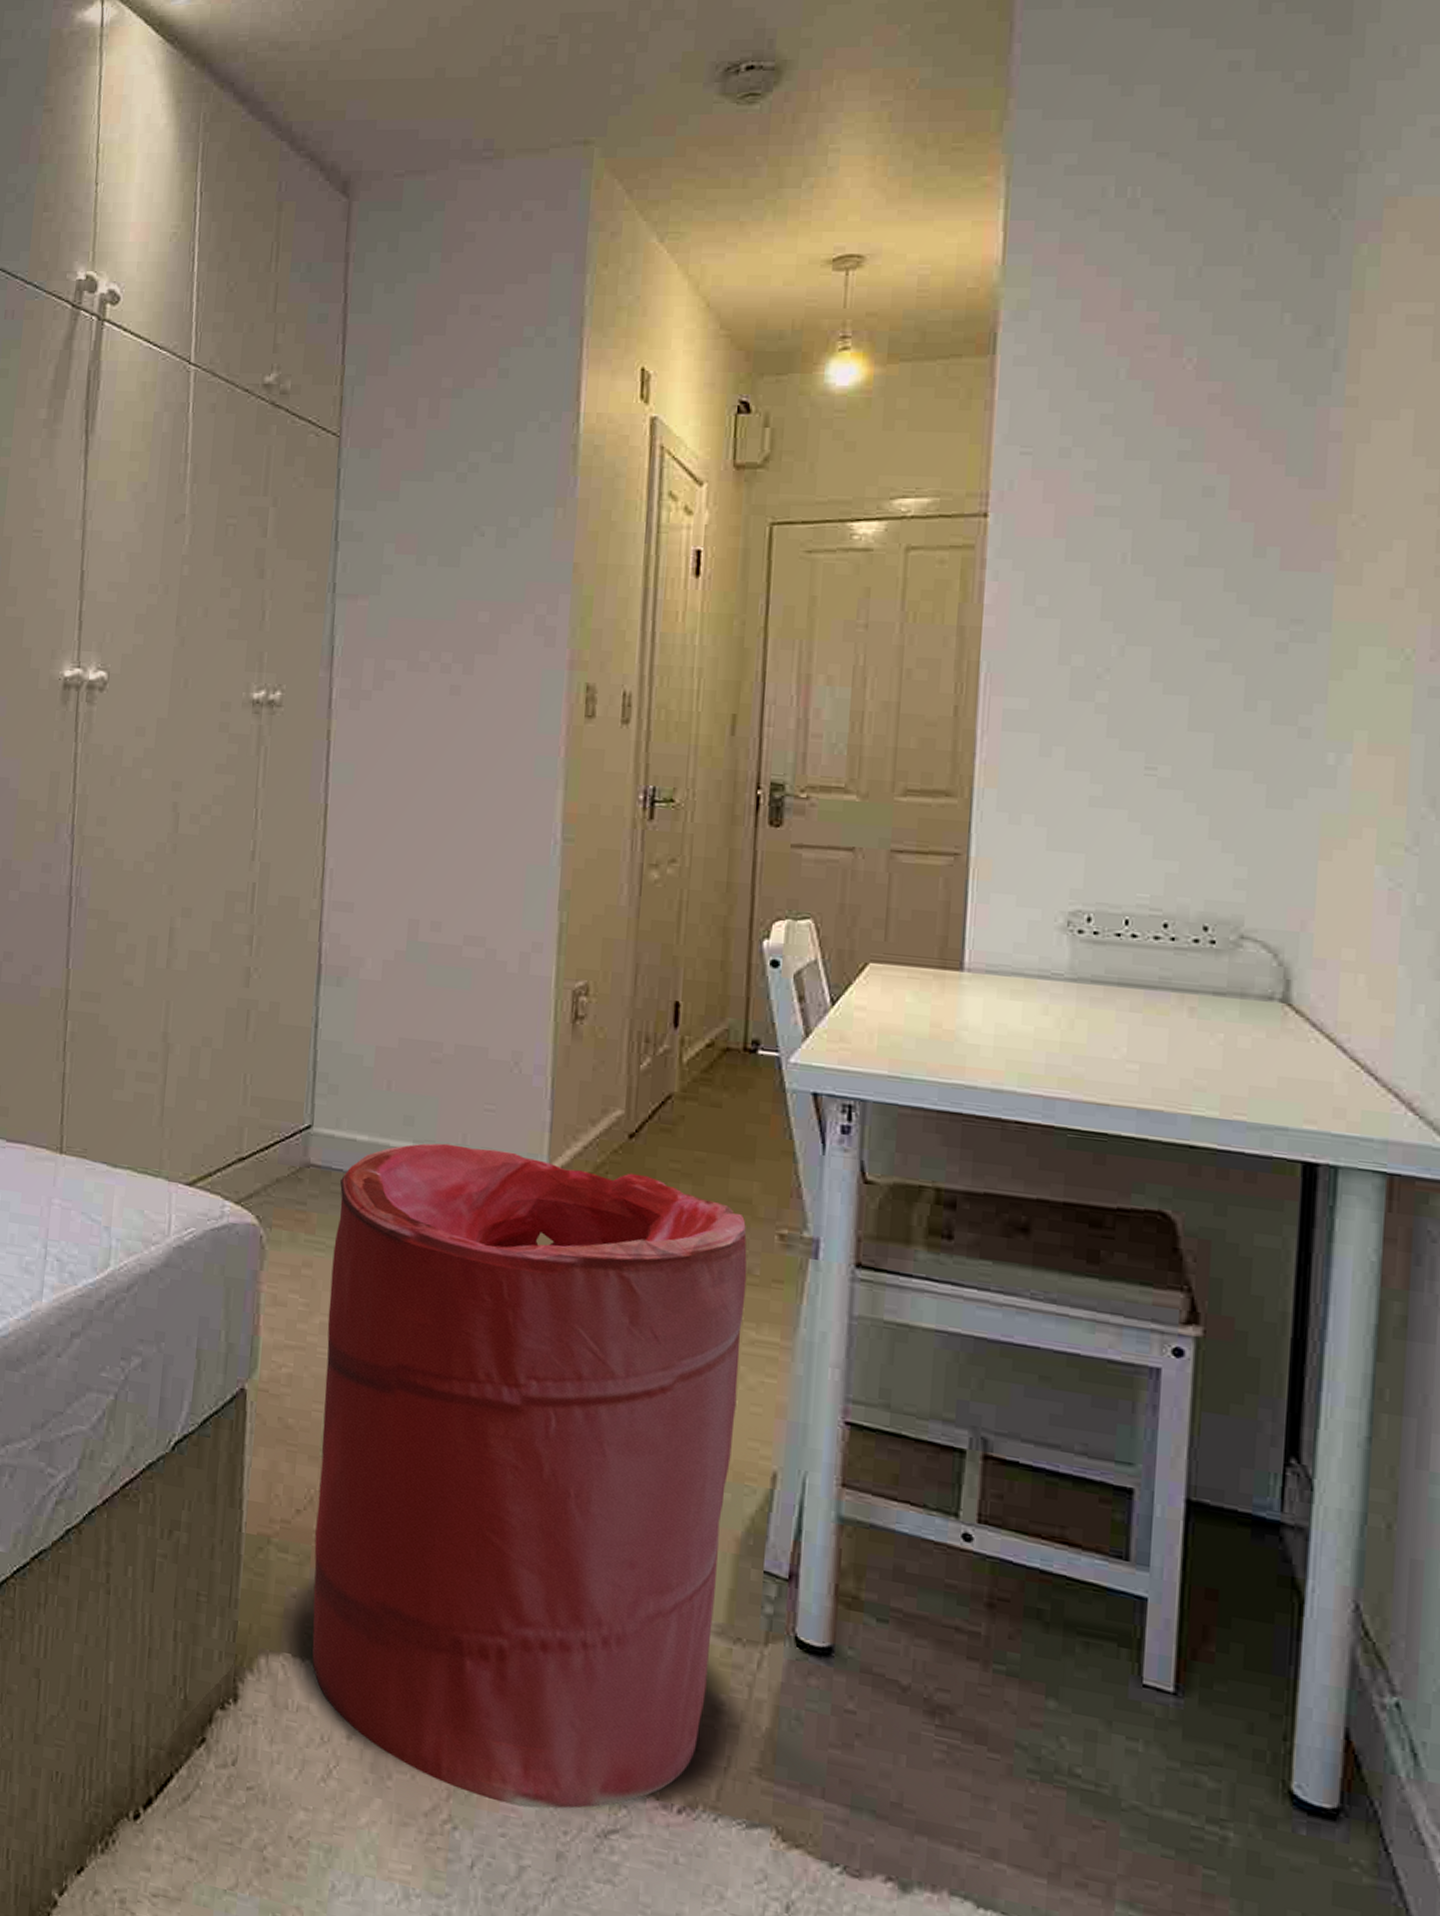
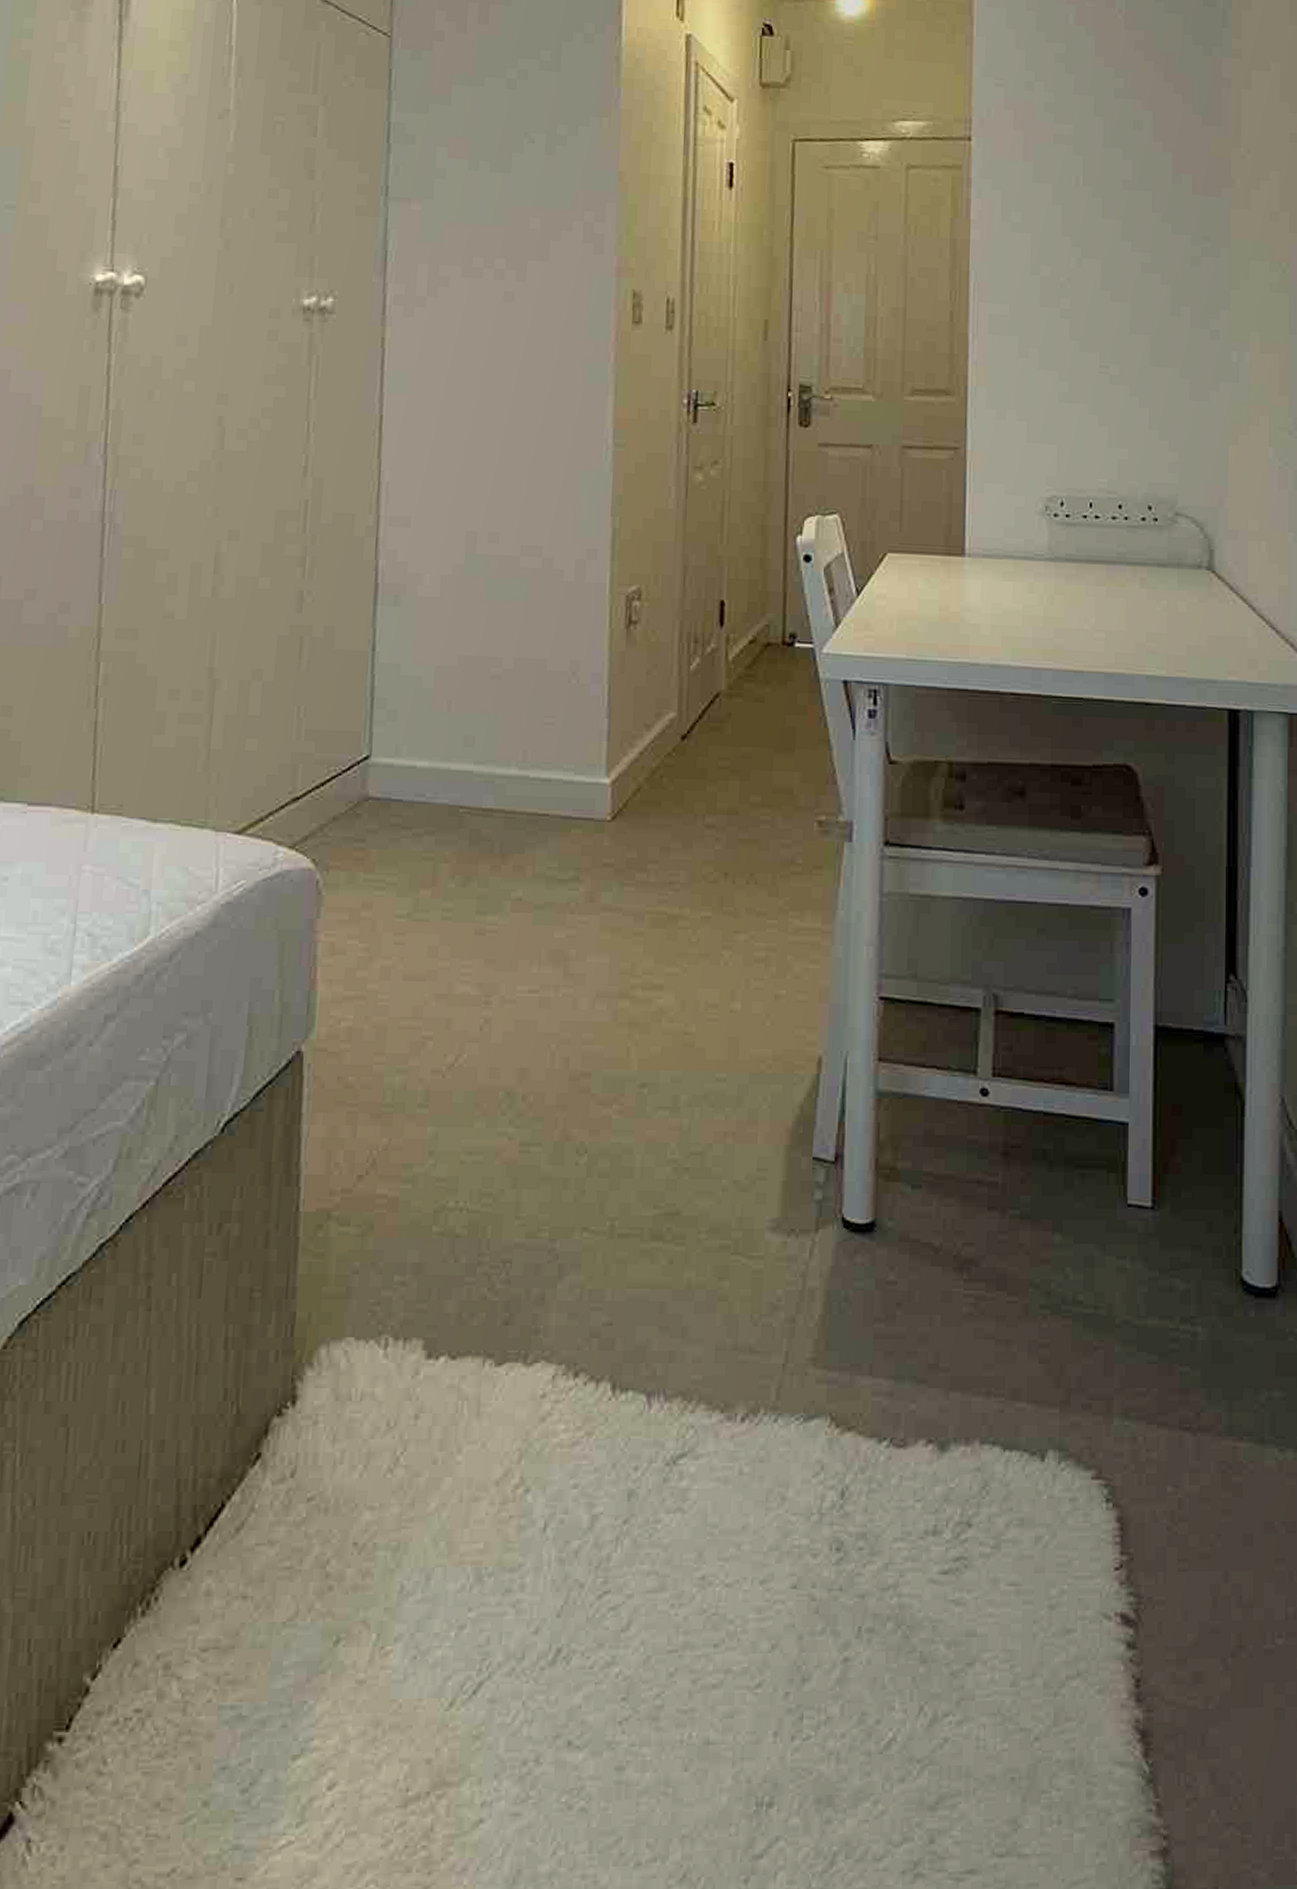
laundry hamper: present [312,1143,747,1809] -> none [376,762,791,1451]

